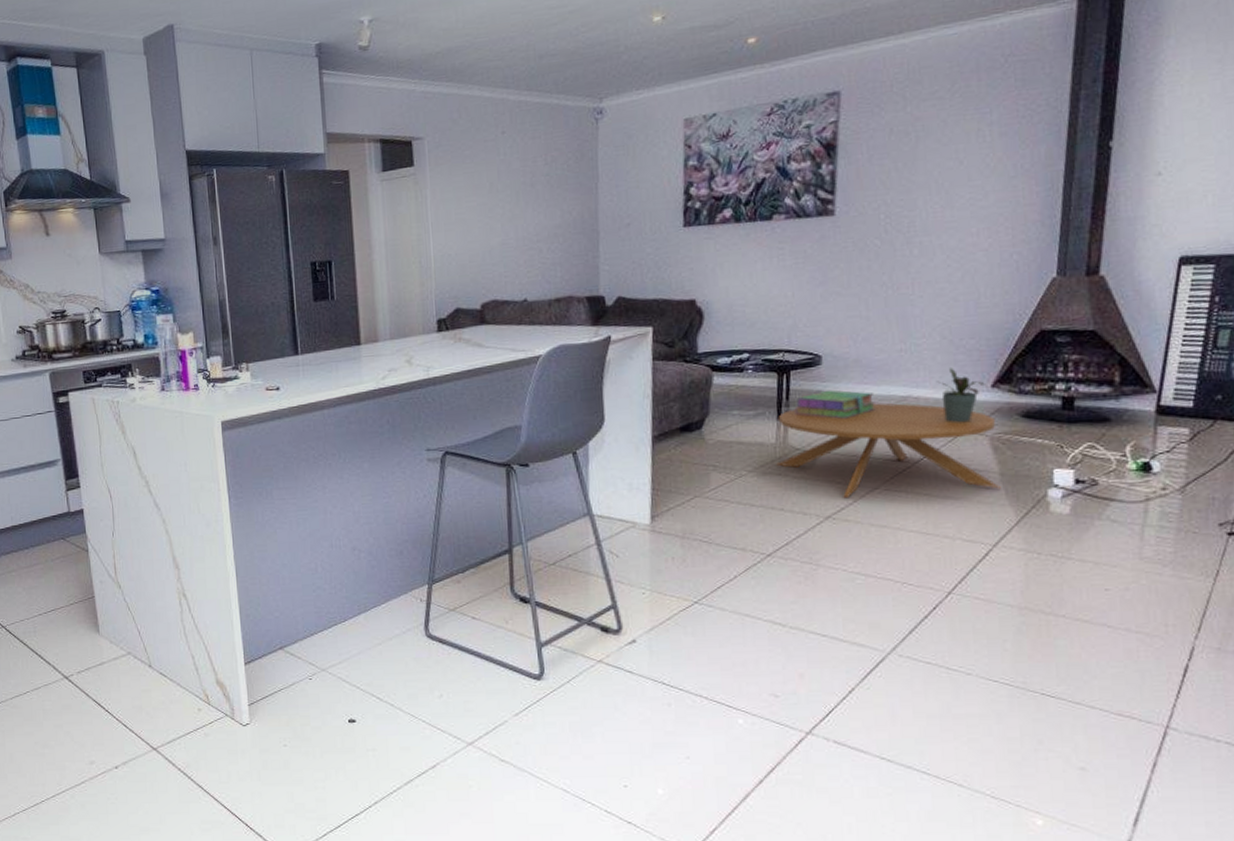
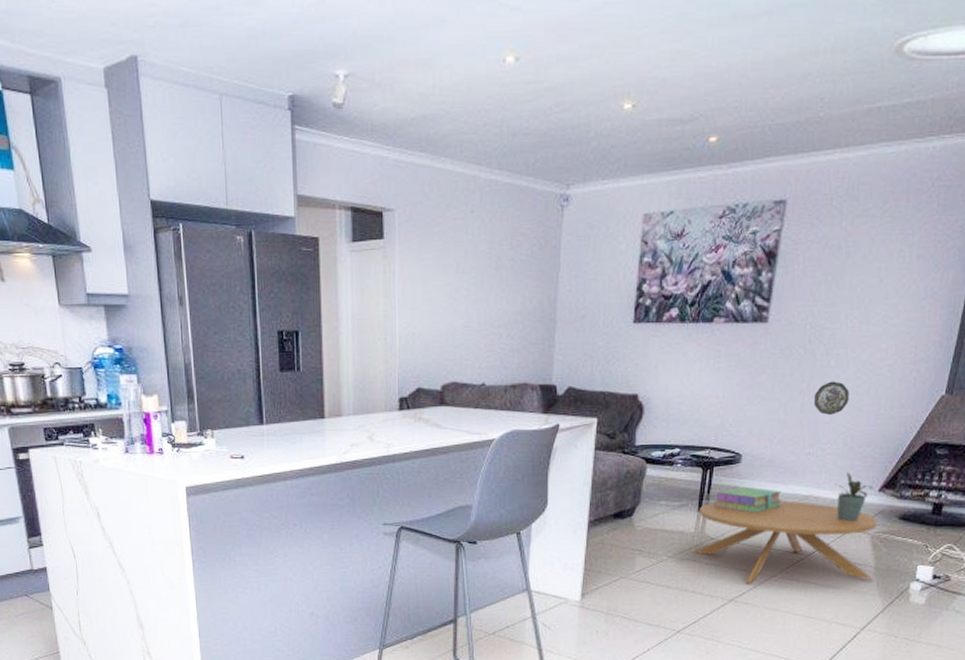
decorative plate: none [898,271,941,307] -> present [813,381,849,415]

